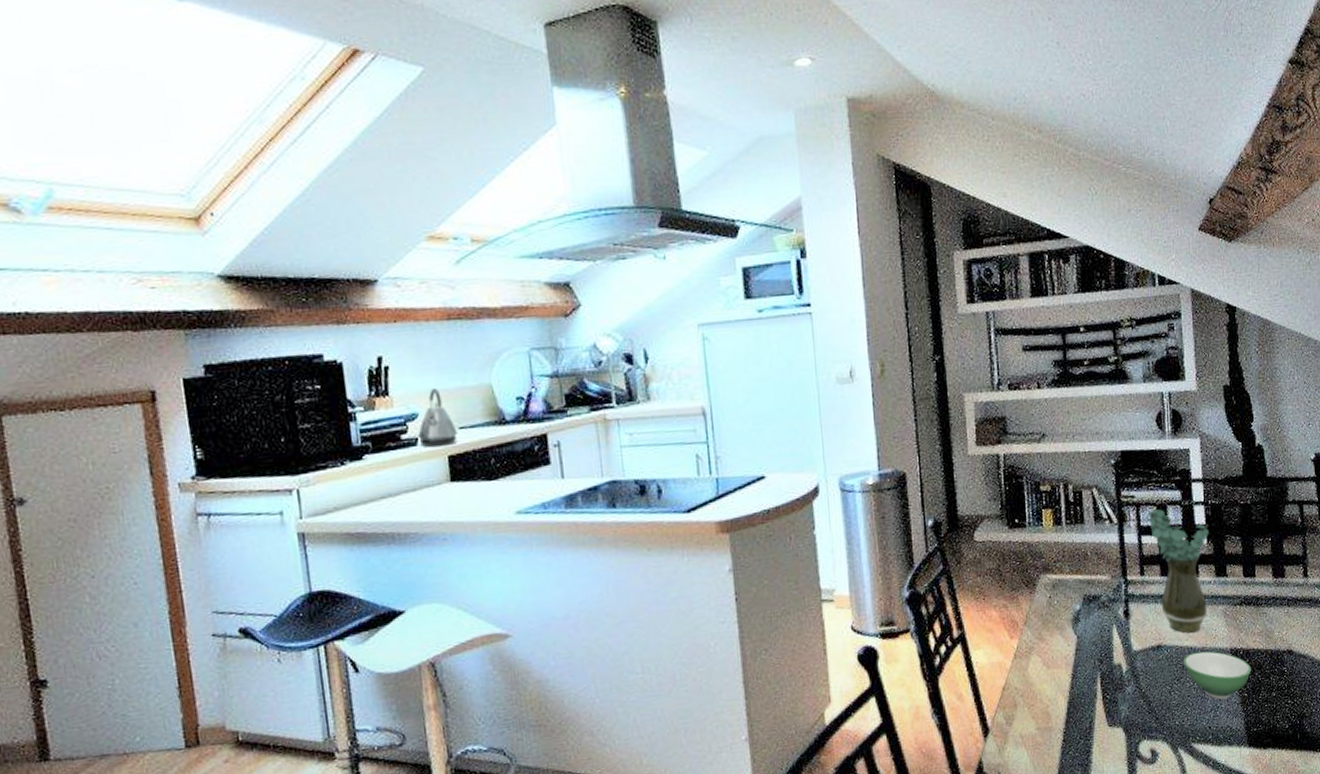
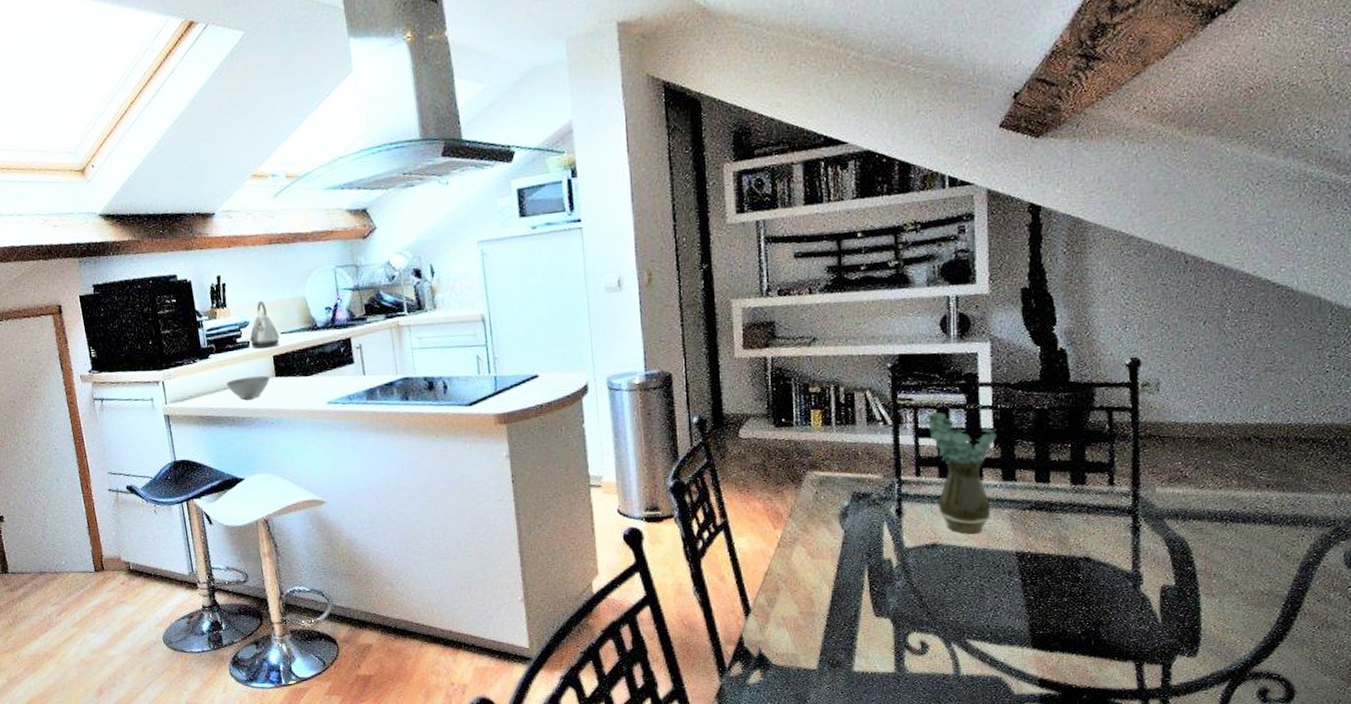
bowl: none [384,480,443,511] -> present [226,375,270,400]
bowl: present [1184,651,1252,700] -> none [961,552,1041,601]

